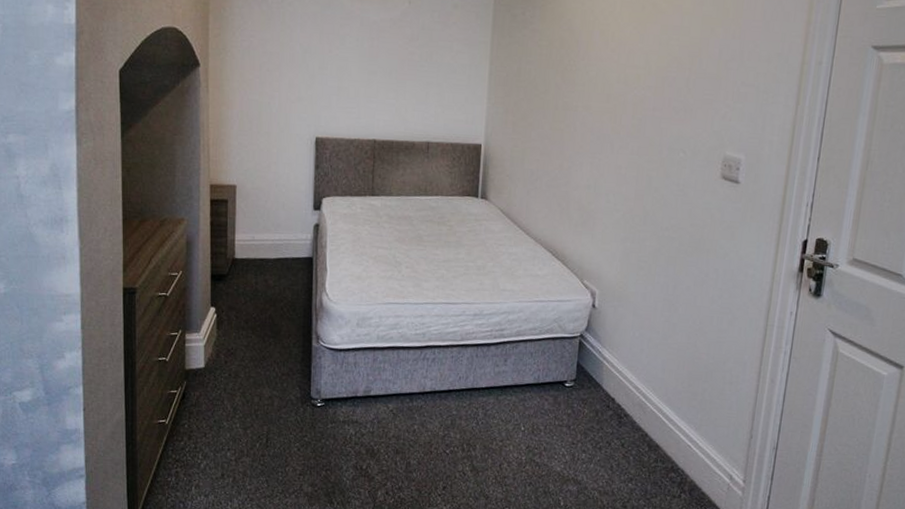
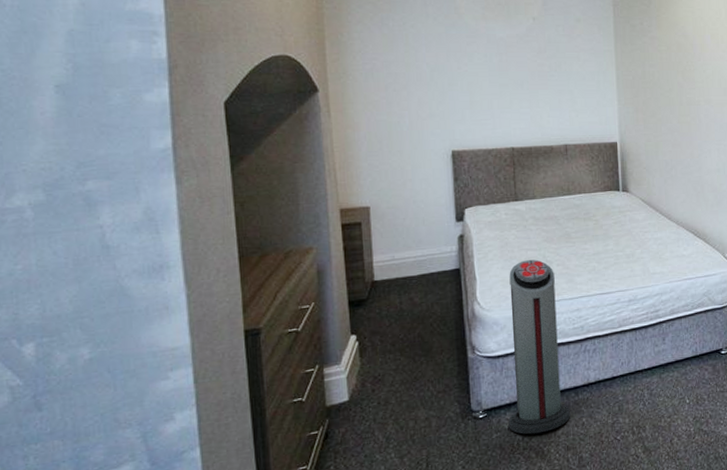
air purifier: none [343,258,403,432] -> present [508,259,570,435]

